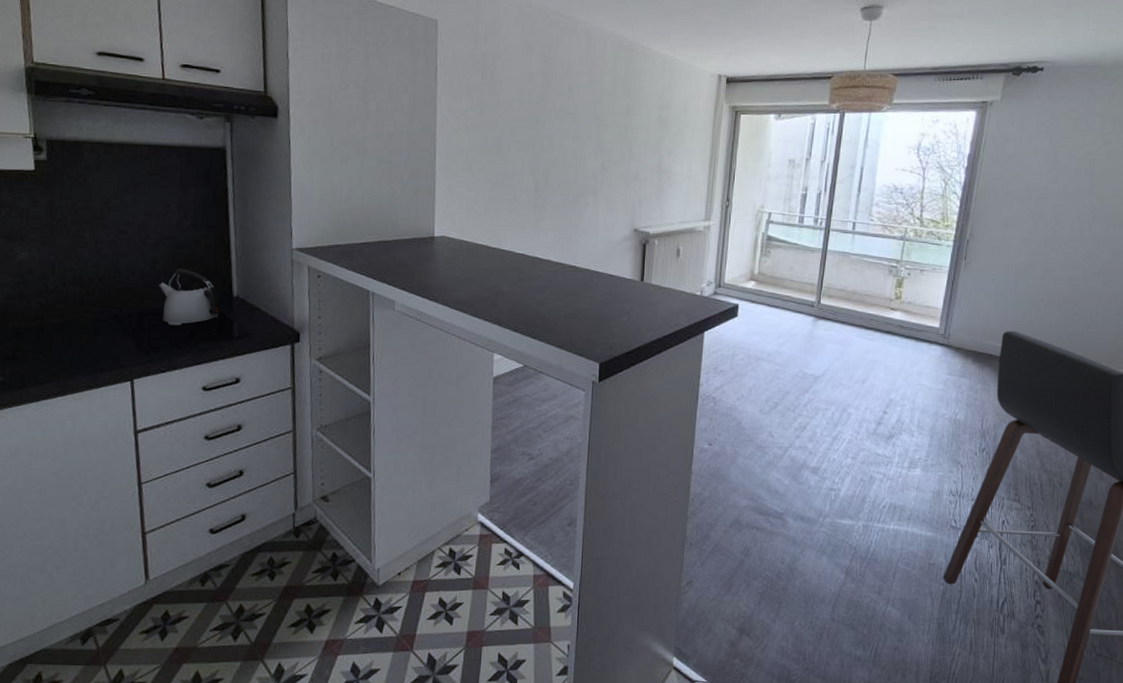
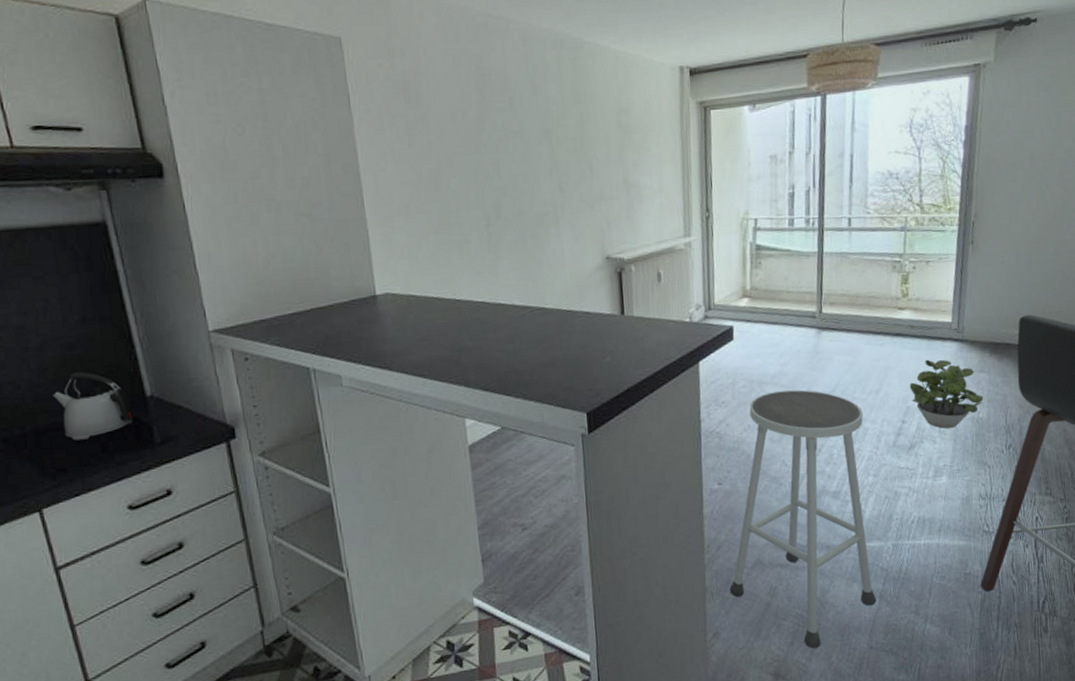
stool: none [707,368,848,611] -> present [729,389,877,649]
potted plant: none [894,358,963,425] -> present [909,359,984,429]

